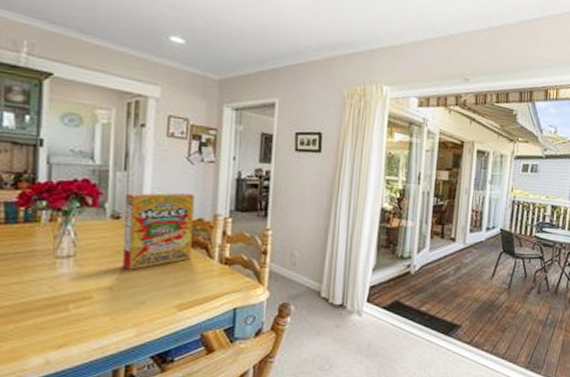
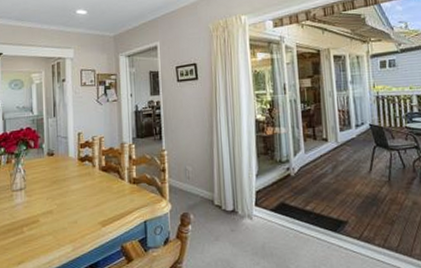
cereal box: present [123,192,194,270] -> none [57,128,107,196]

